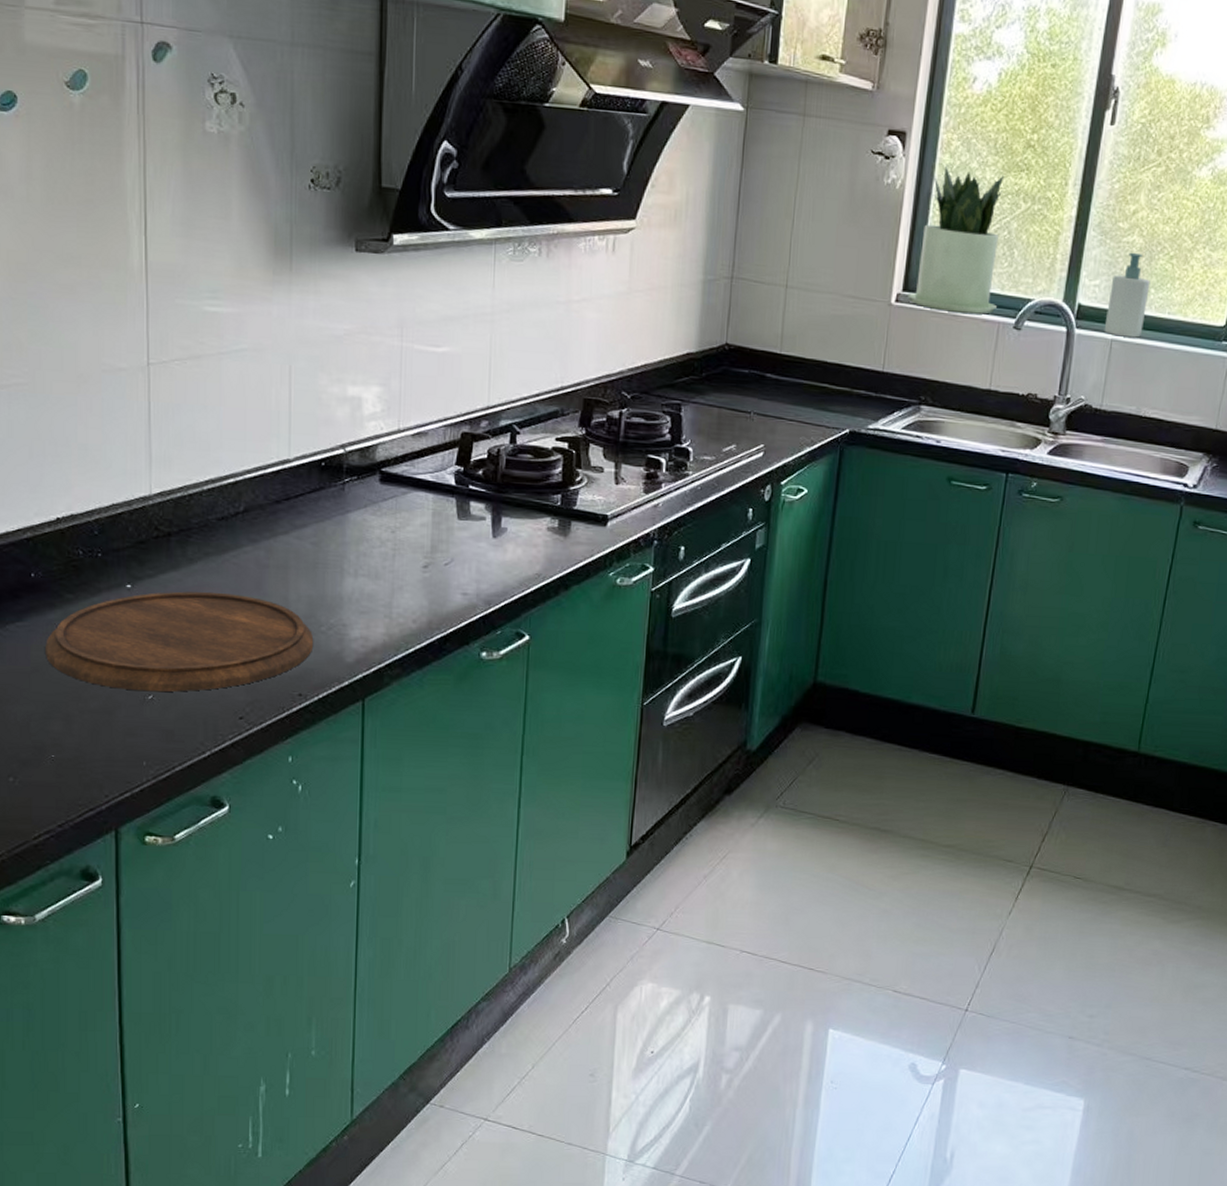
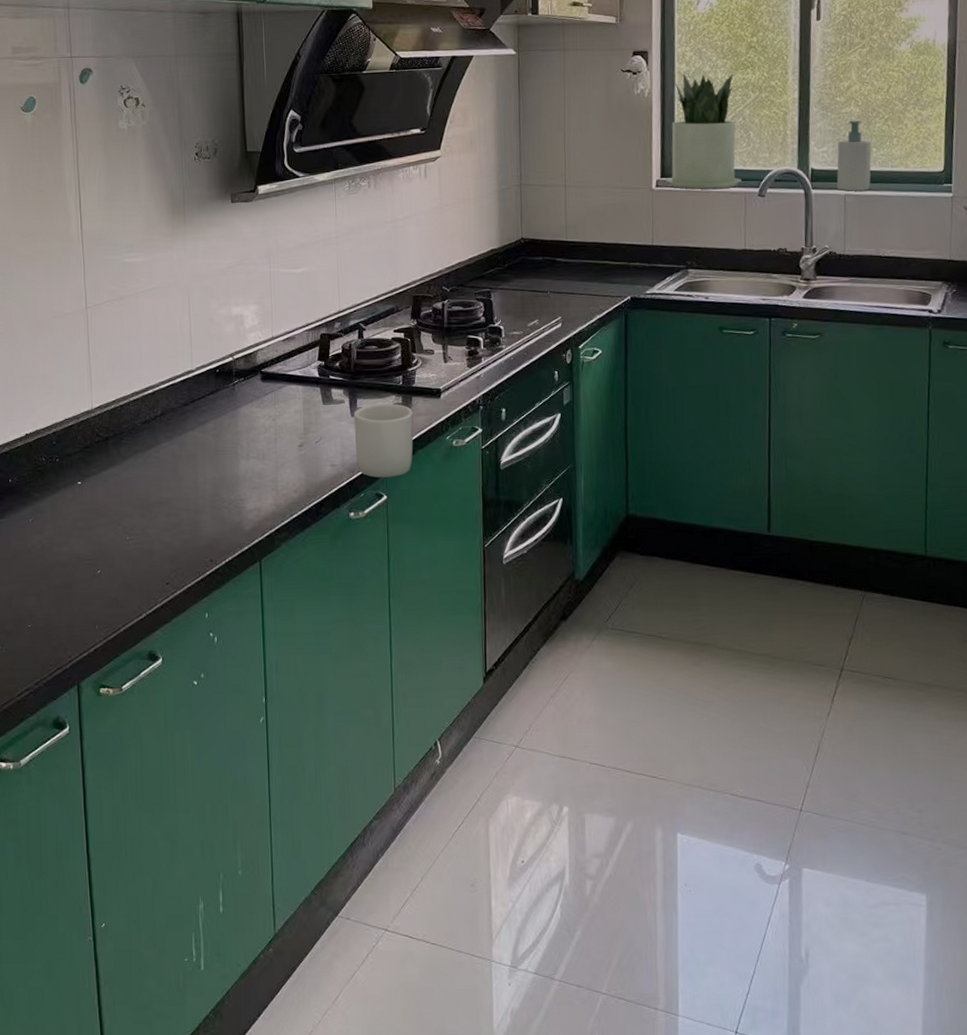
cutting board: present [45,591,314,692] -> none [21,481,219,568]
mug: none [494,525,571,615] -> present [353,404,414,478]

